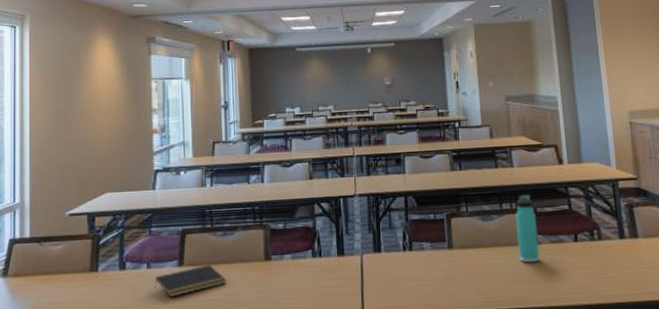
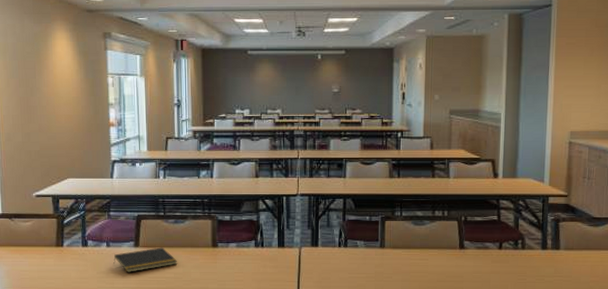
thermos bottle: present [514,194,540,263] -> none [445,204,466,265]

